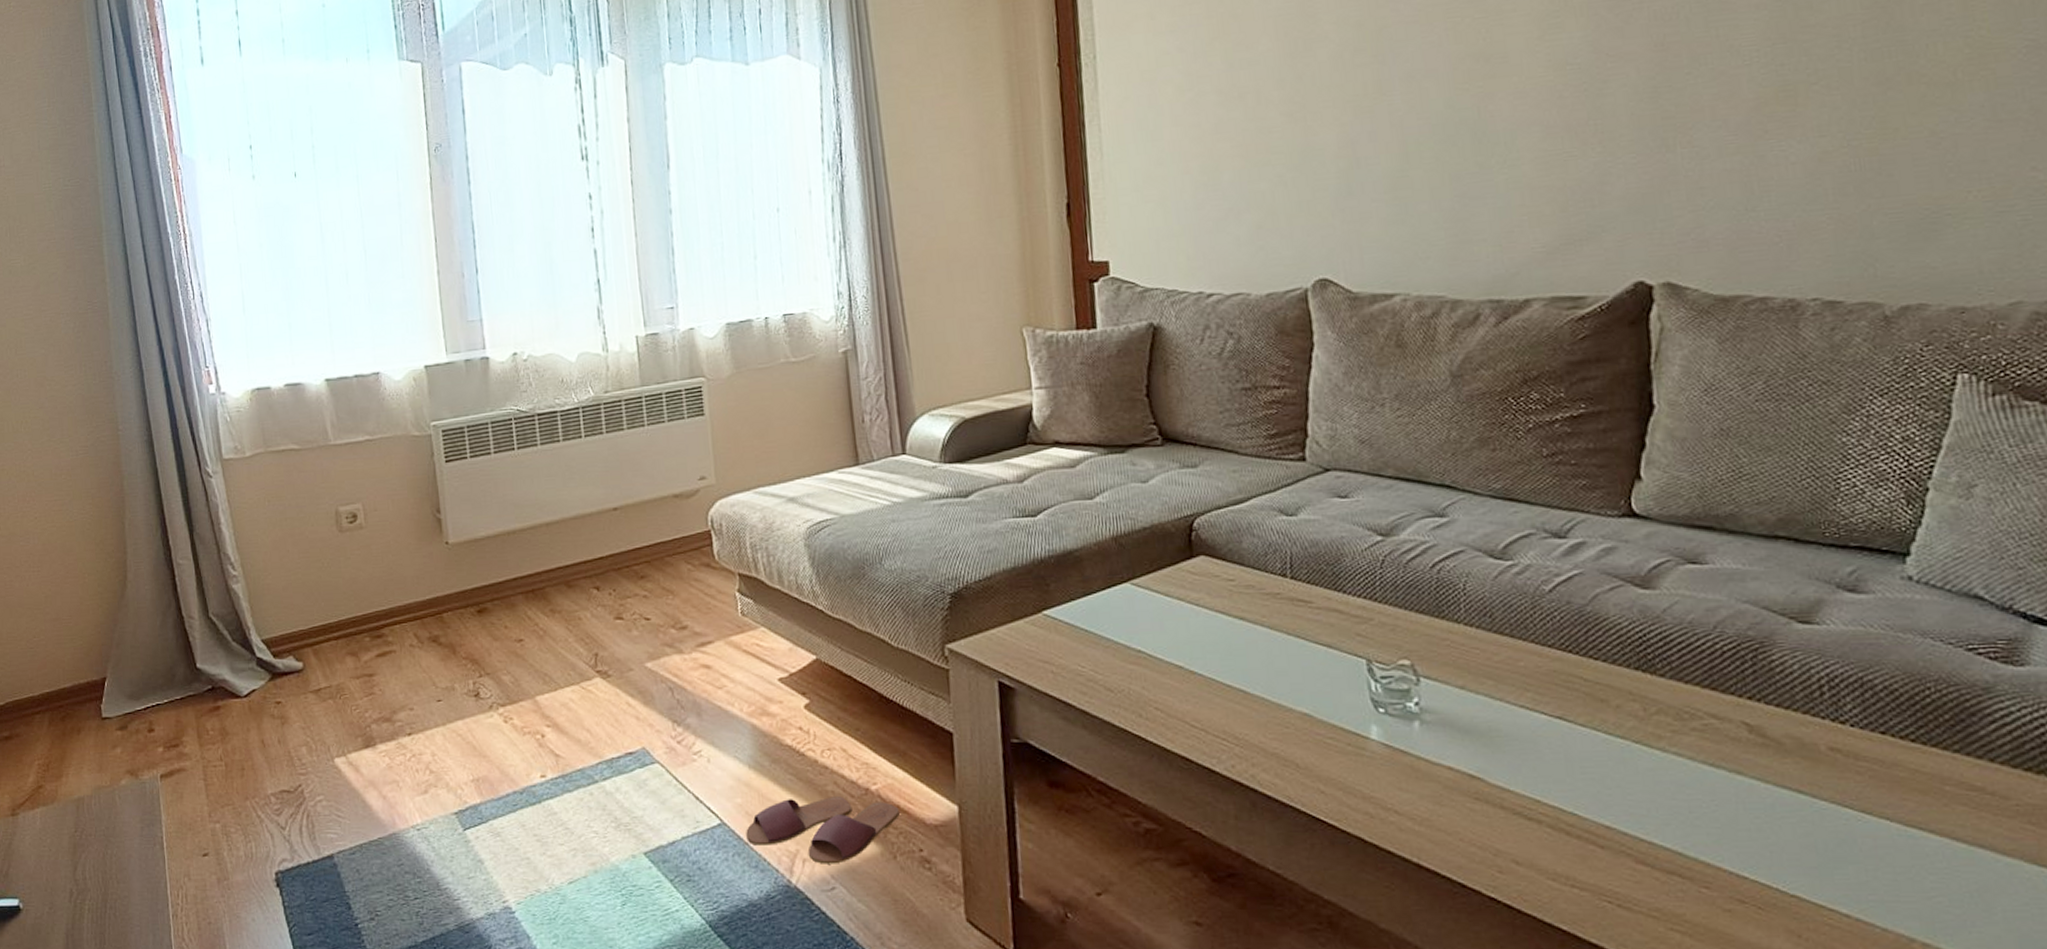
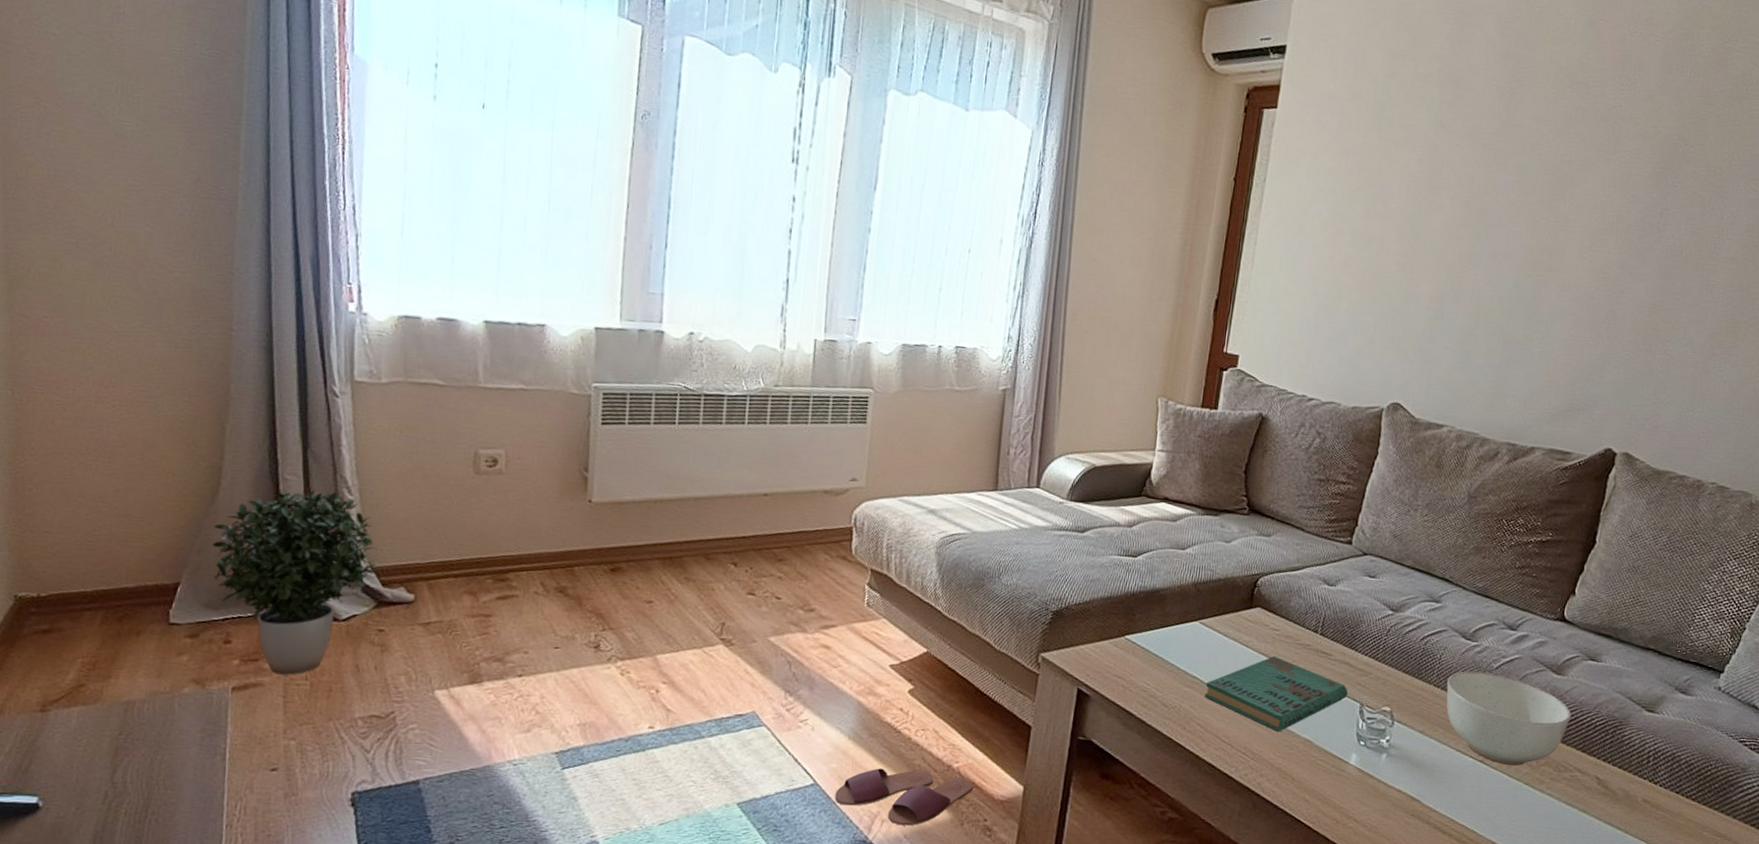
potted plant: none [127,570,266,758] -> present [212,490,378,675]
book: none [1156,612,1347,707] -> present [1204,655,1348,732]
bowl: none [1482,598,1681,719] -> present [1446,671,1572,766]

